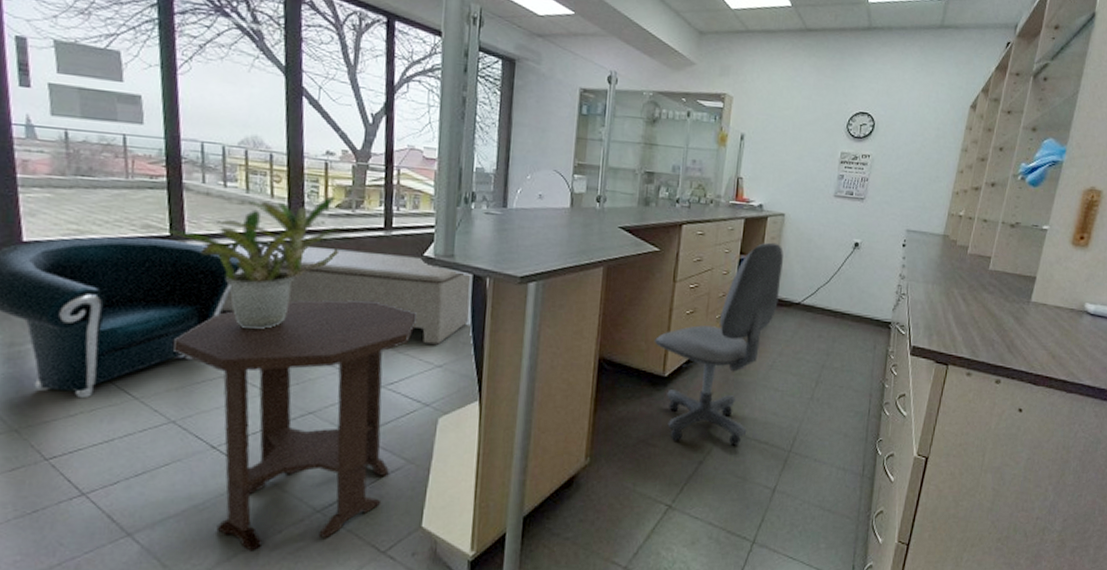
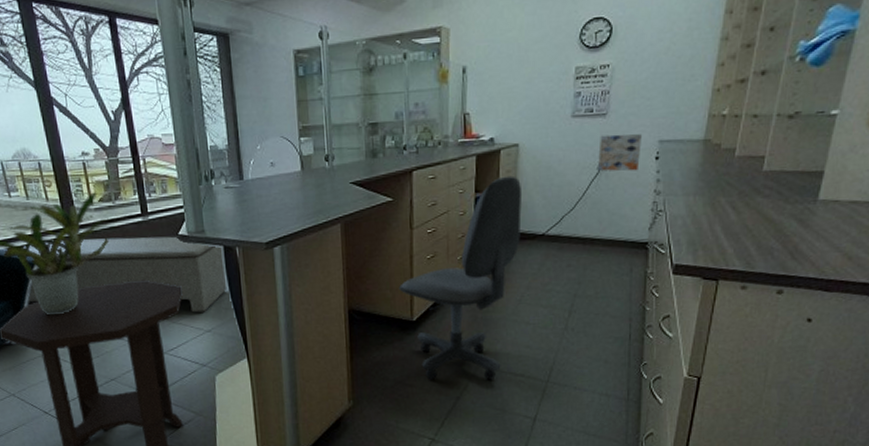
wall art: none [852,217,892,255] -> present [597,134,642,172]

